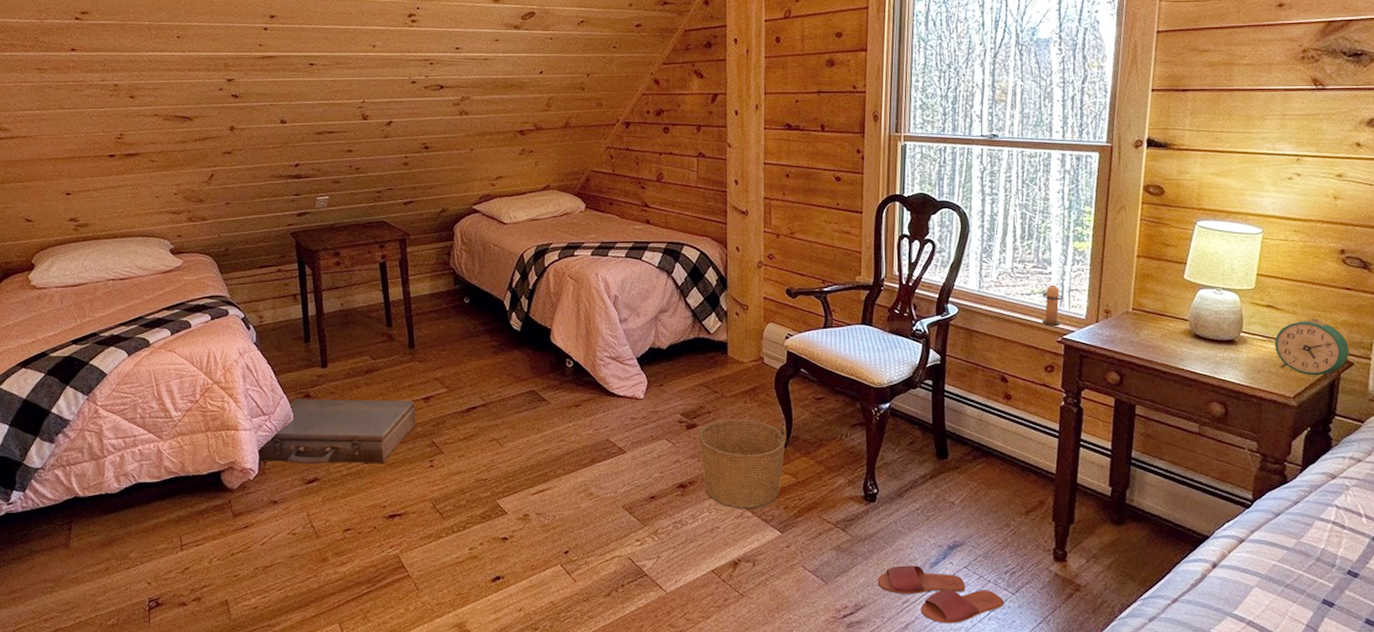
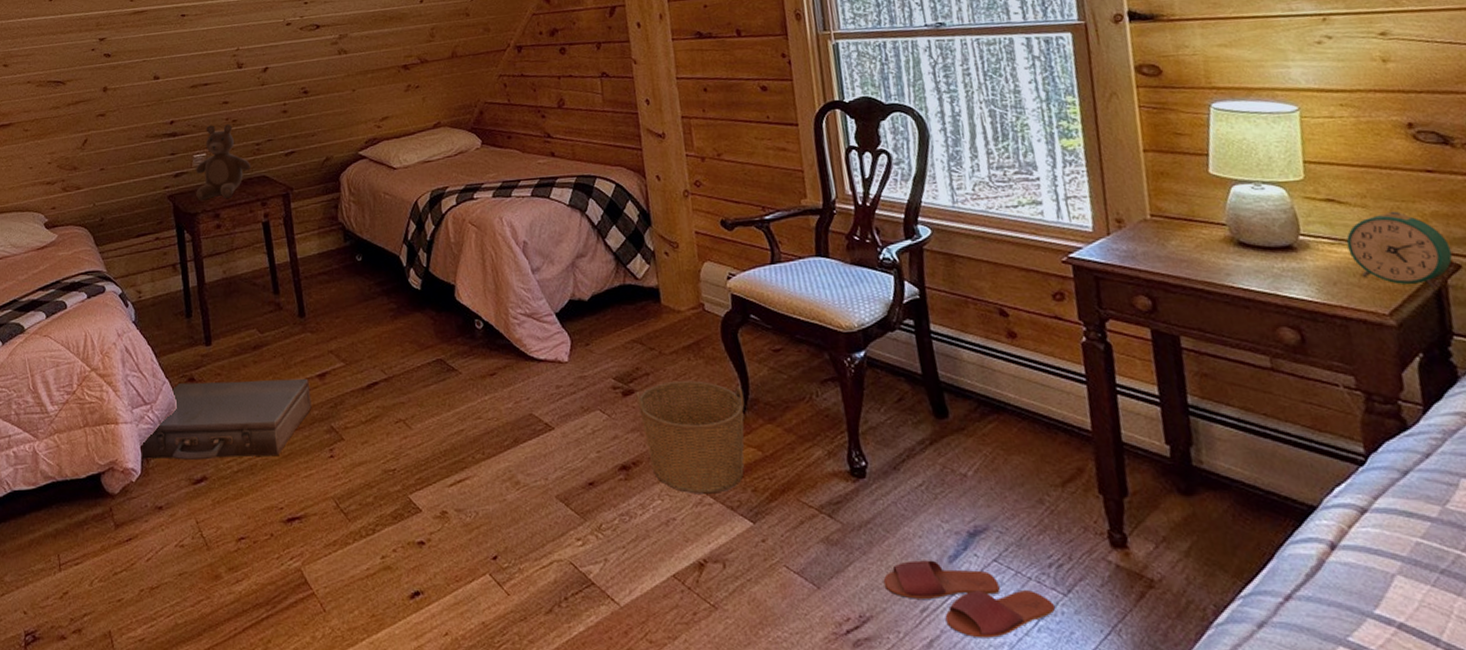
bear: none [318,171,371,239] -> present [196,124,250,200]
candle: present [1041,283,1062,327] -> none [1032,191,1063,244]

